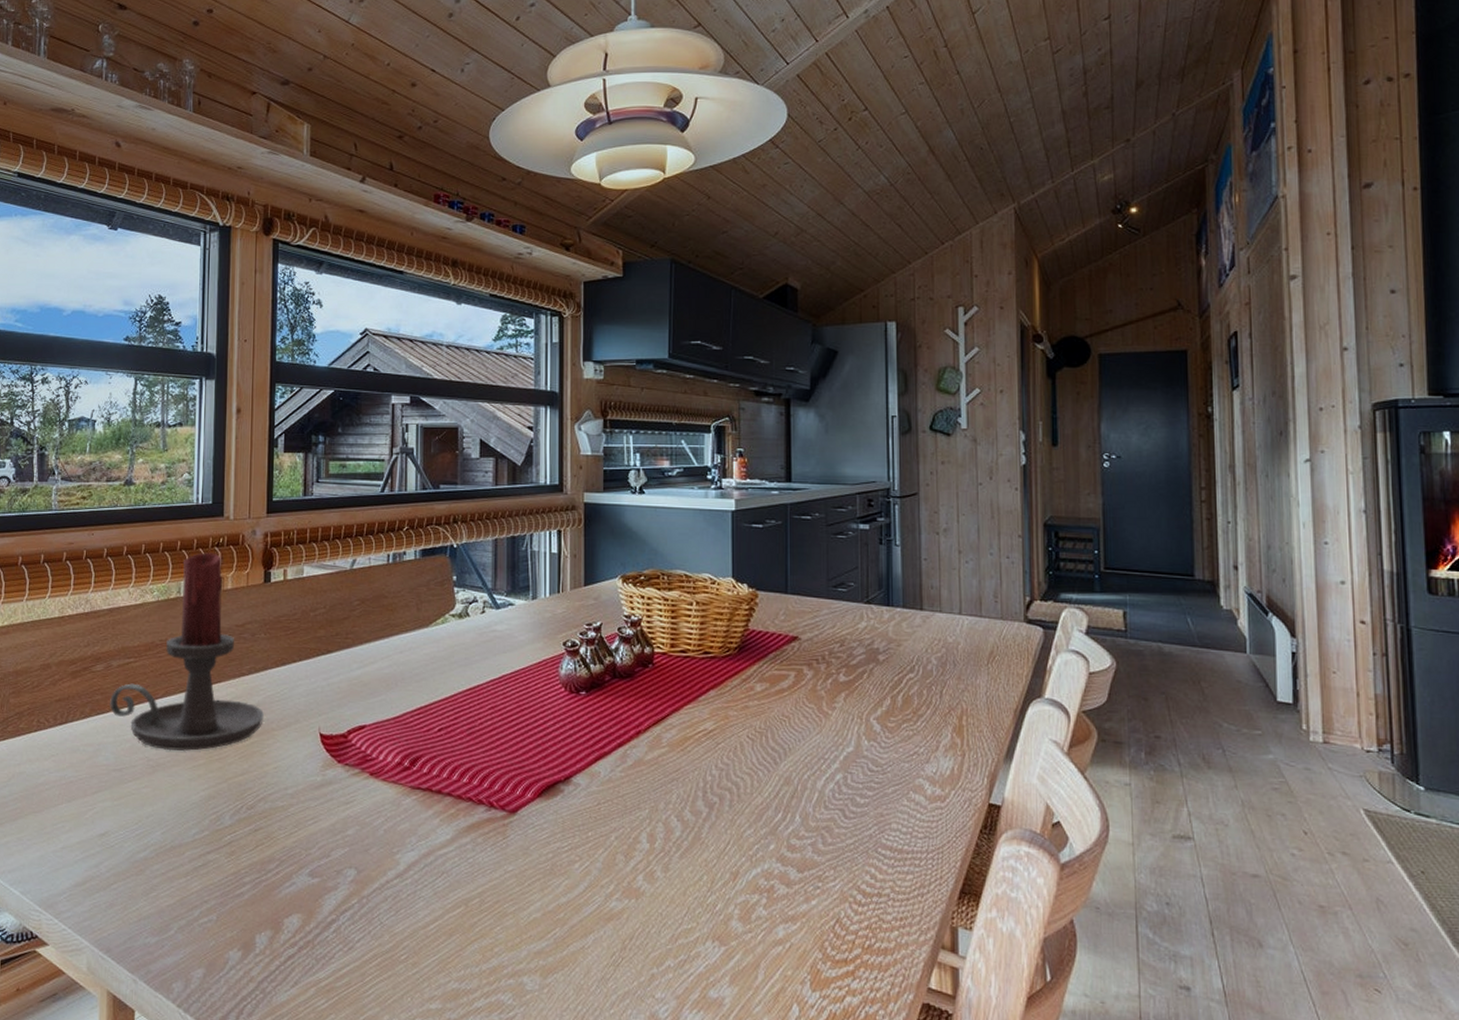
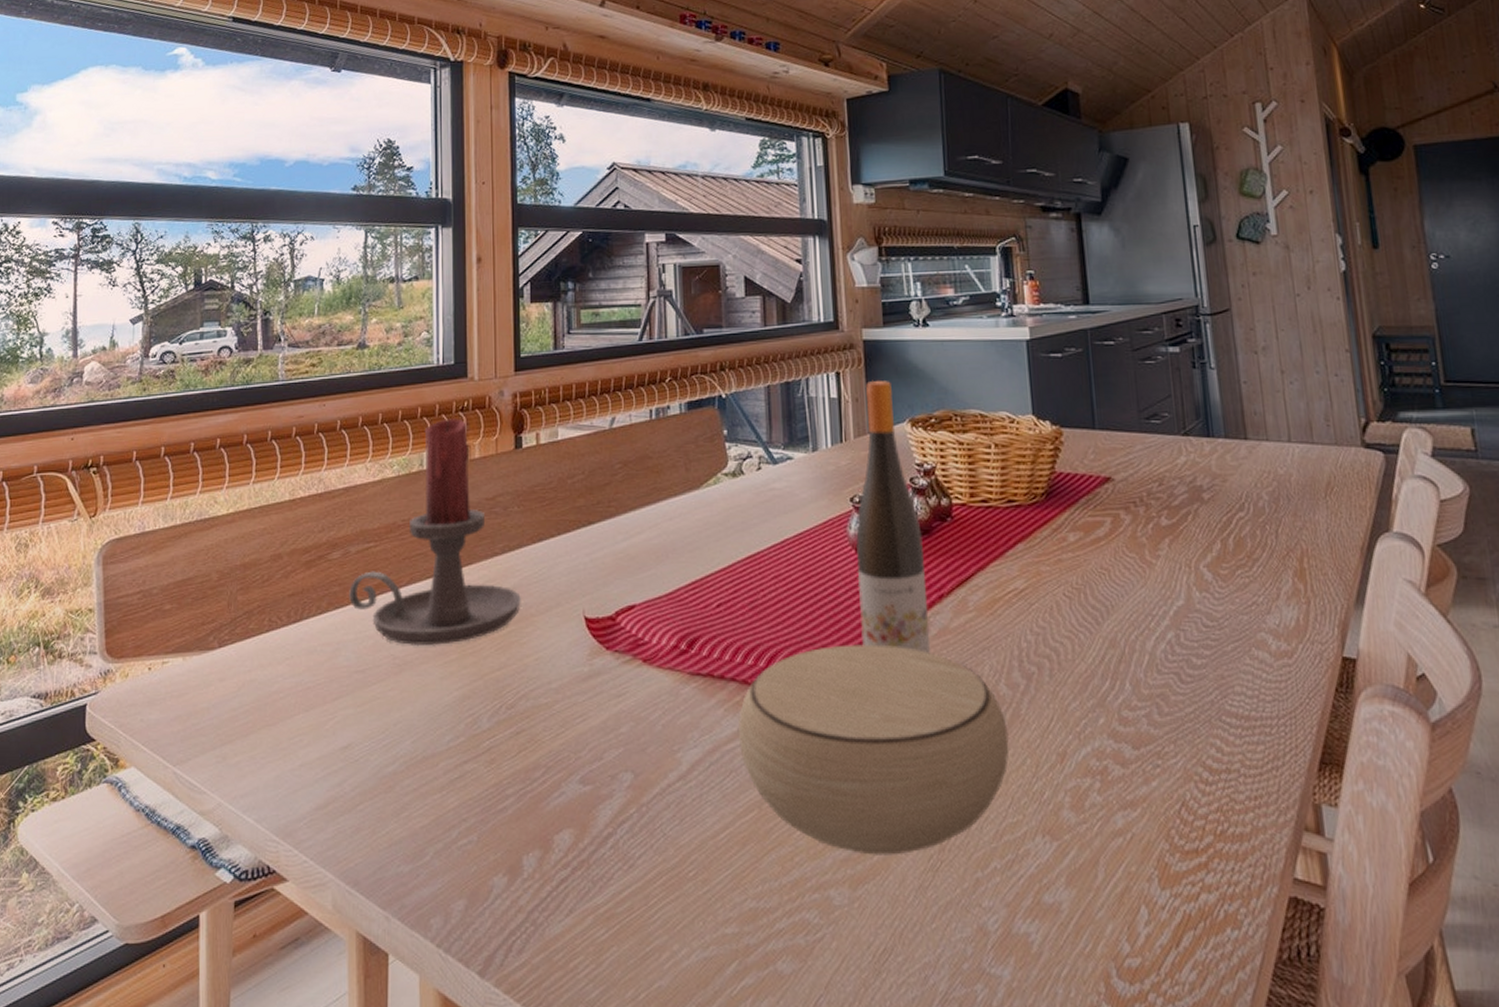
bowl: none [452,769,689,951] -> present [738,644,1010,855]
wine bottle: none [565,539,626,782] -> present [856,380,931,655]

